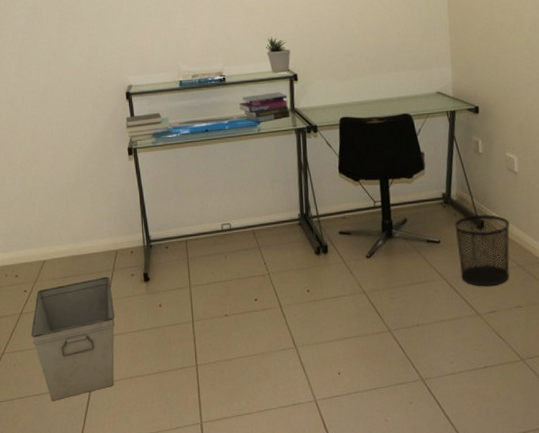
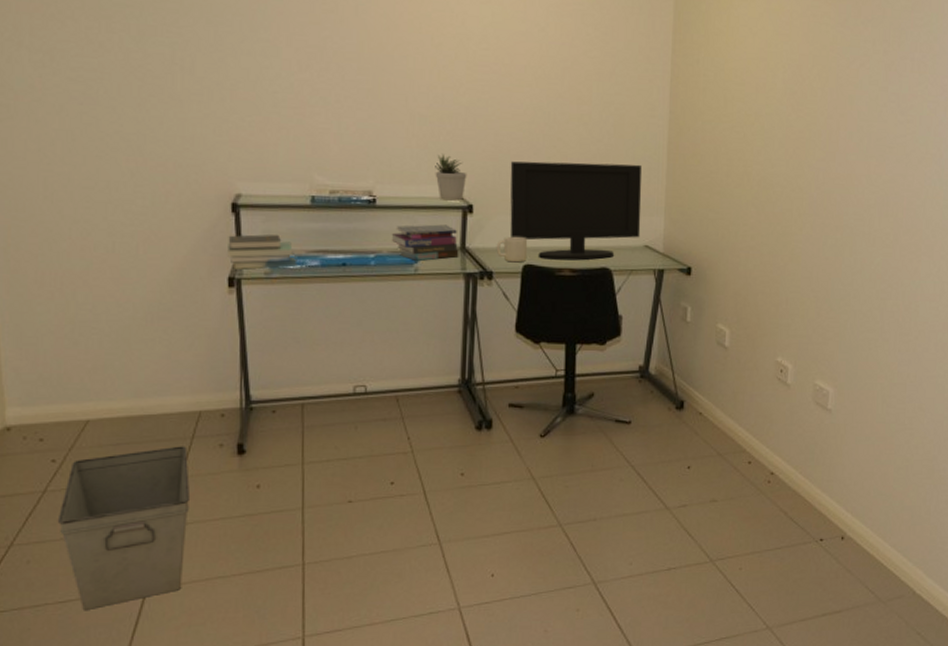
mug: none [318,95,343,117] -> present [496,236,528,263]
monitor: none [322,25,433,112] -> present [510,161,641,261]
waste bin: present [454,215,510,287] -> none [649,394,713,477]

